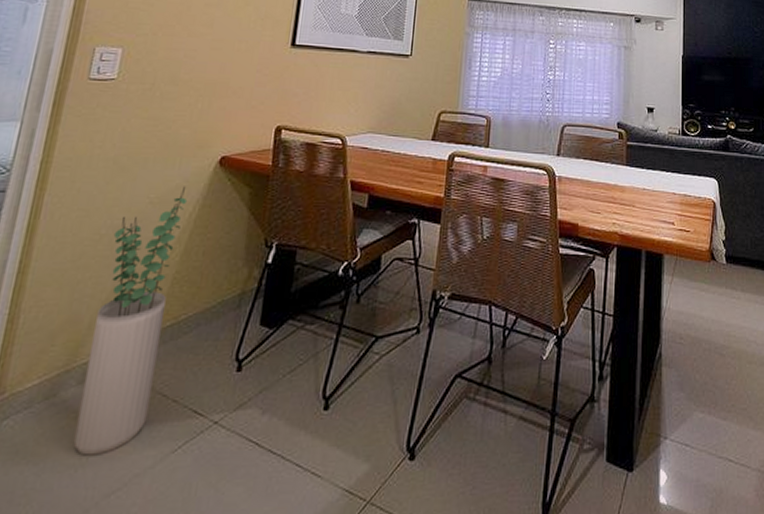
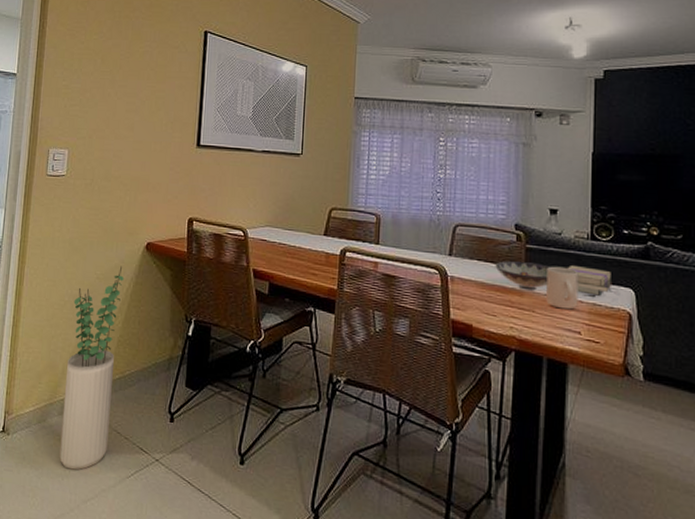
bowl: none [599,158,648,186] -> present [495,261,550,291]
cup: none [645,161,672,202] -> present [546,266,579,310]
books: none [662,160,701,187] -> present [567,266,614,296]

